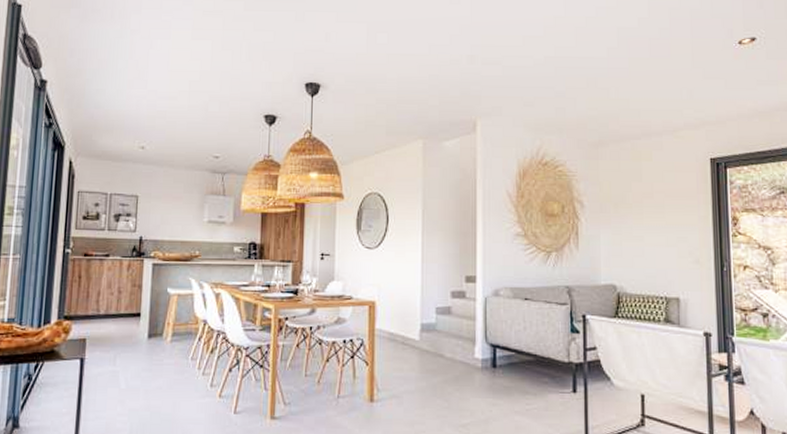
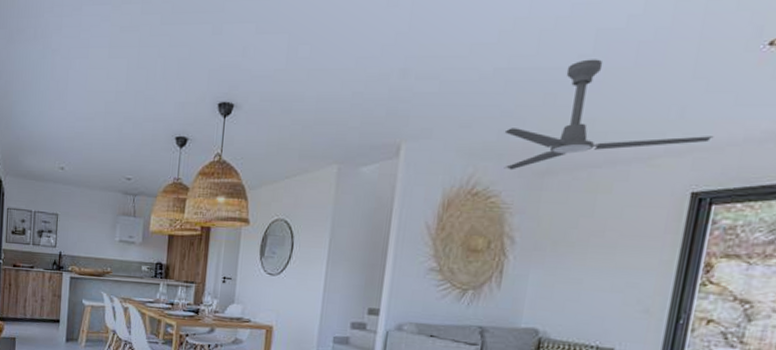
ceiling fan: none [560,51,717,143] -> present [504,59,714,171]

